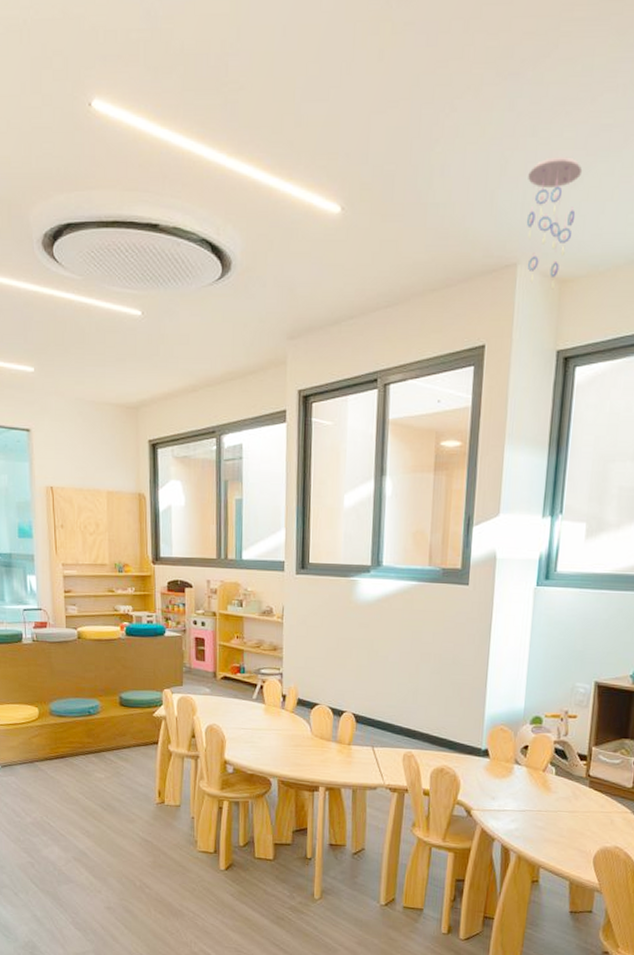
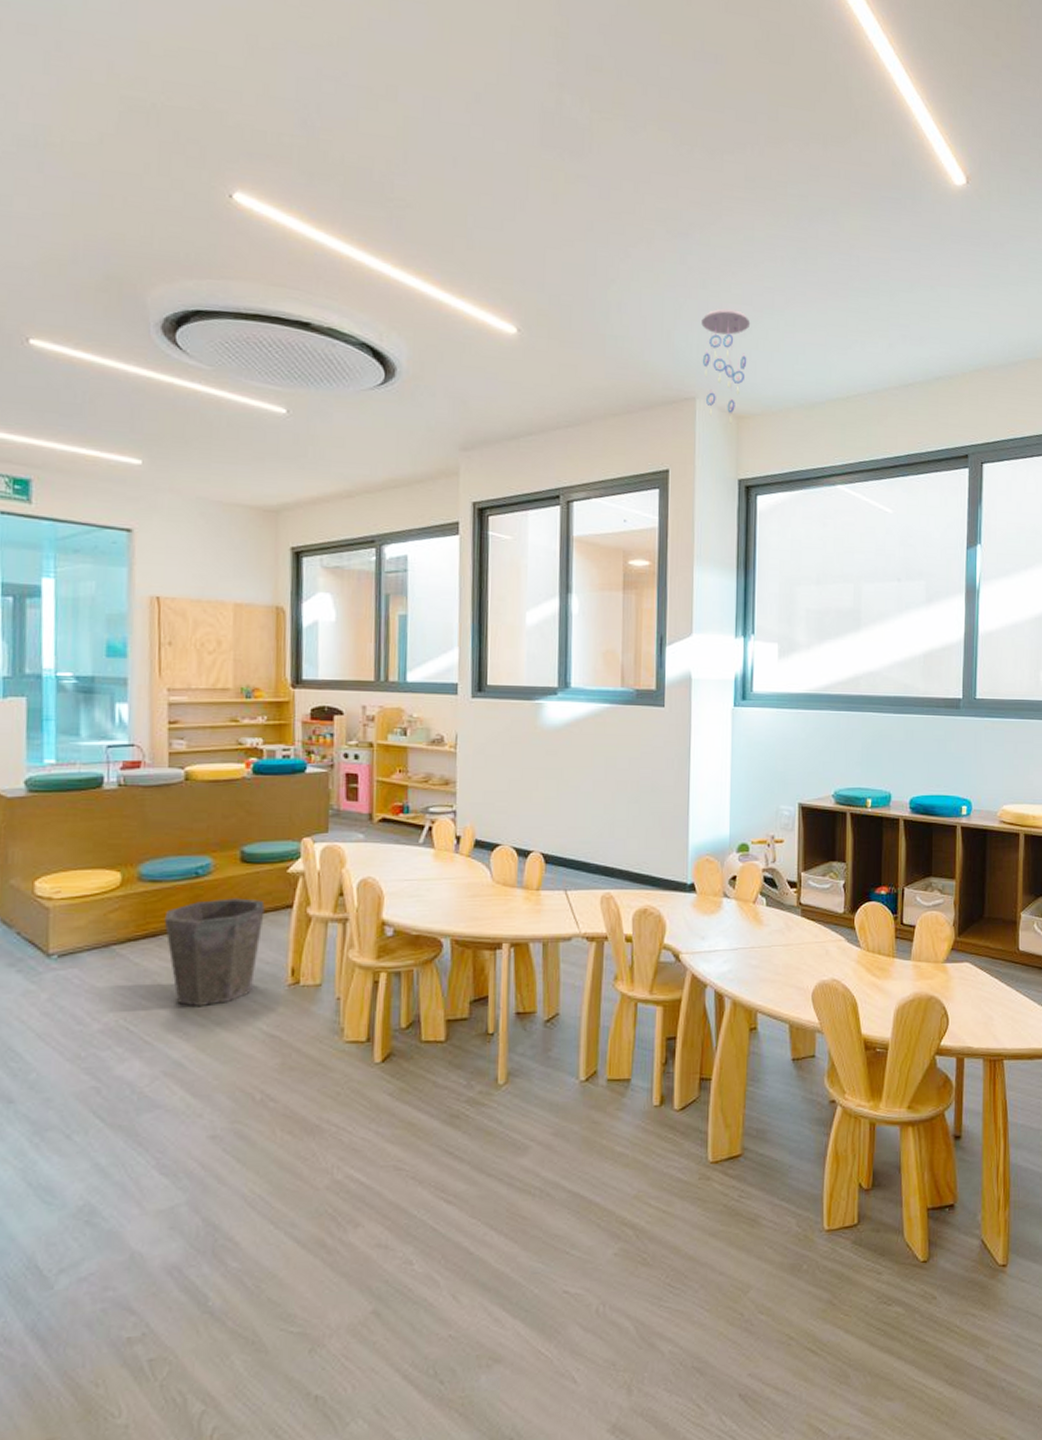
waste bin: none [69,733,138,813] -> present [164,898,265,1006]

